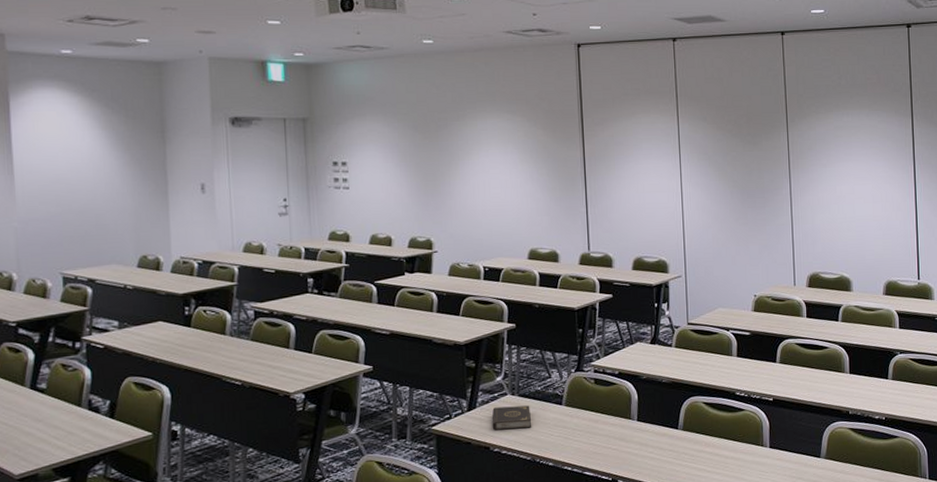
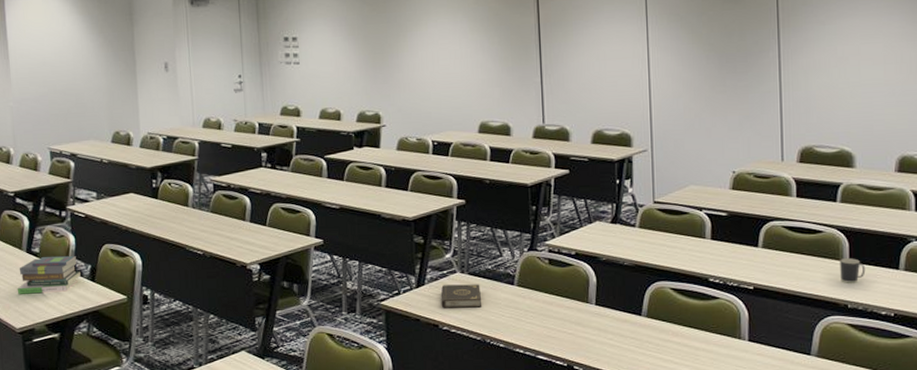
books: none [17,391,97,436] -> present [17,256,81,294]
mug: none [841,370,862,393] -> present [839,258,866,283]

